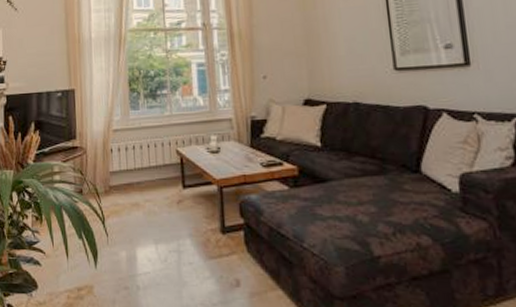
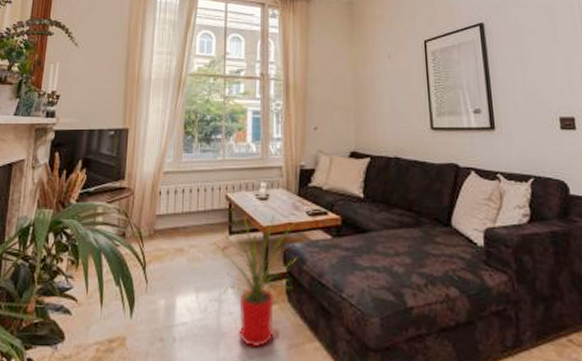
house plant: none [168,158,254,296] -> present [214,205,298,348]

